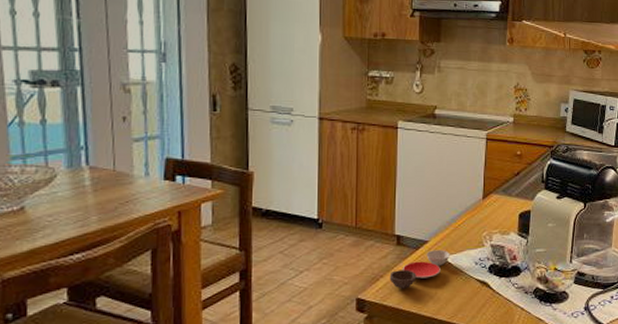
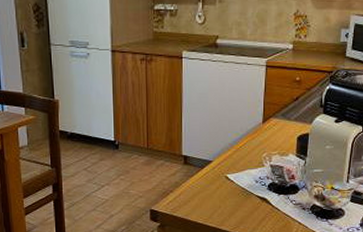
bowl: present [389,249,450,289] -> none [178,169,232,203]

